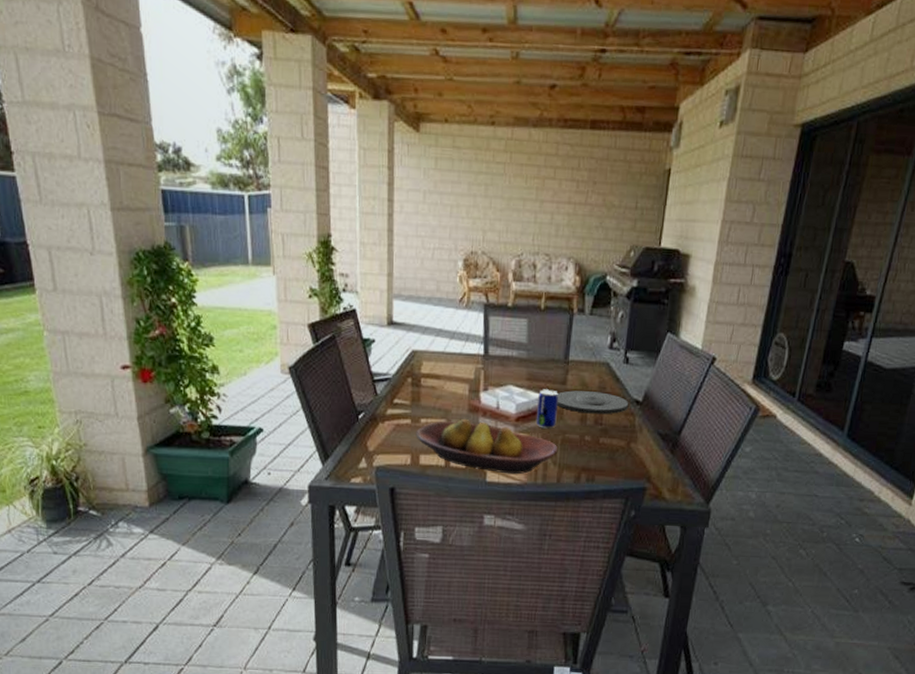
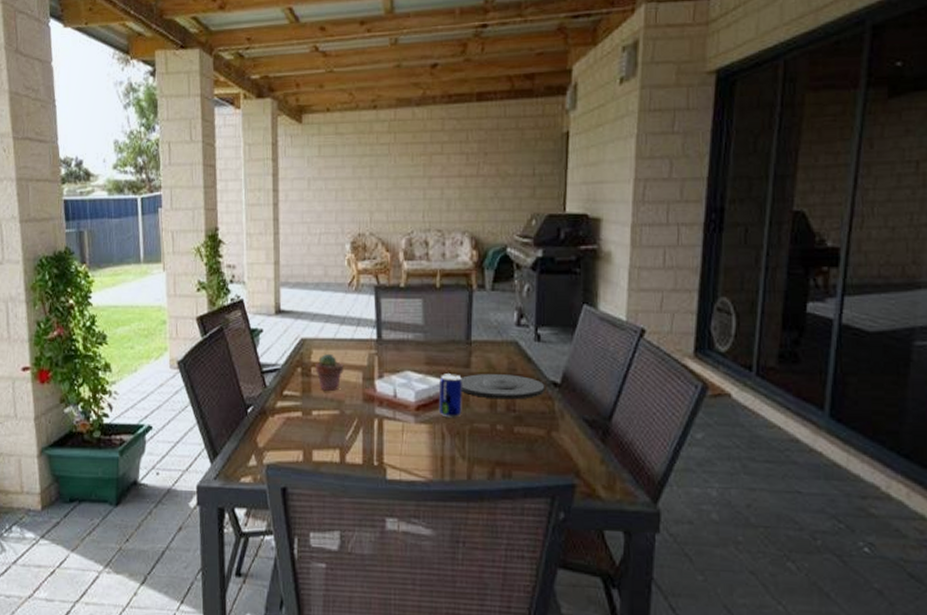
fruit bowl: present [416,419,558,475] -> none [307,410,467,471]
potted succulent: none [425,365,452,401] -> present [316,353,344,391]

